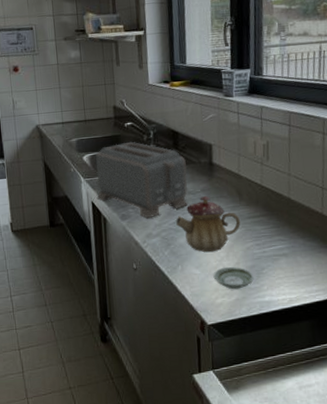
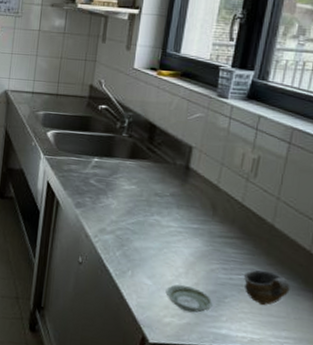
toaster: present [96,141,188,219] -> none [53,125,160,213]
teapot: present [176,196,241,252] -> none [135,201,210,265]
cup: none [274,238,313,269] -> present [244,270,290,306]

